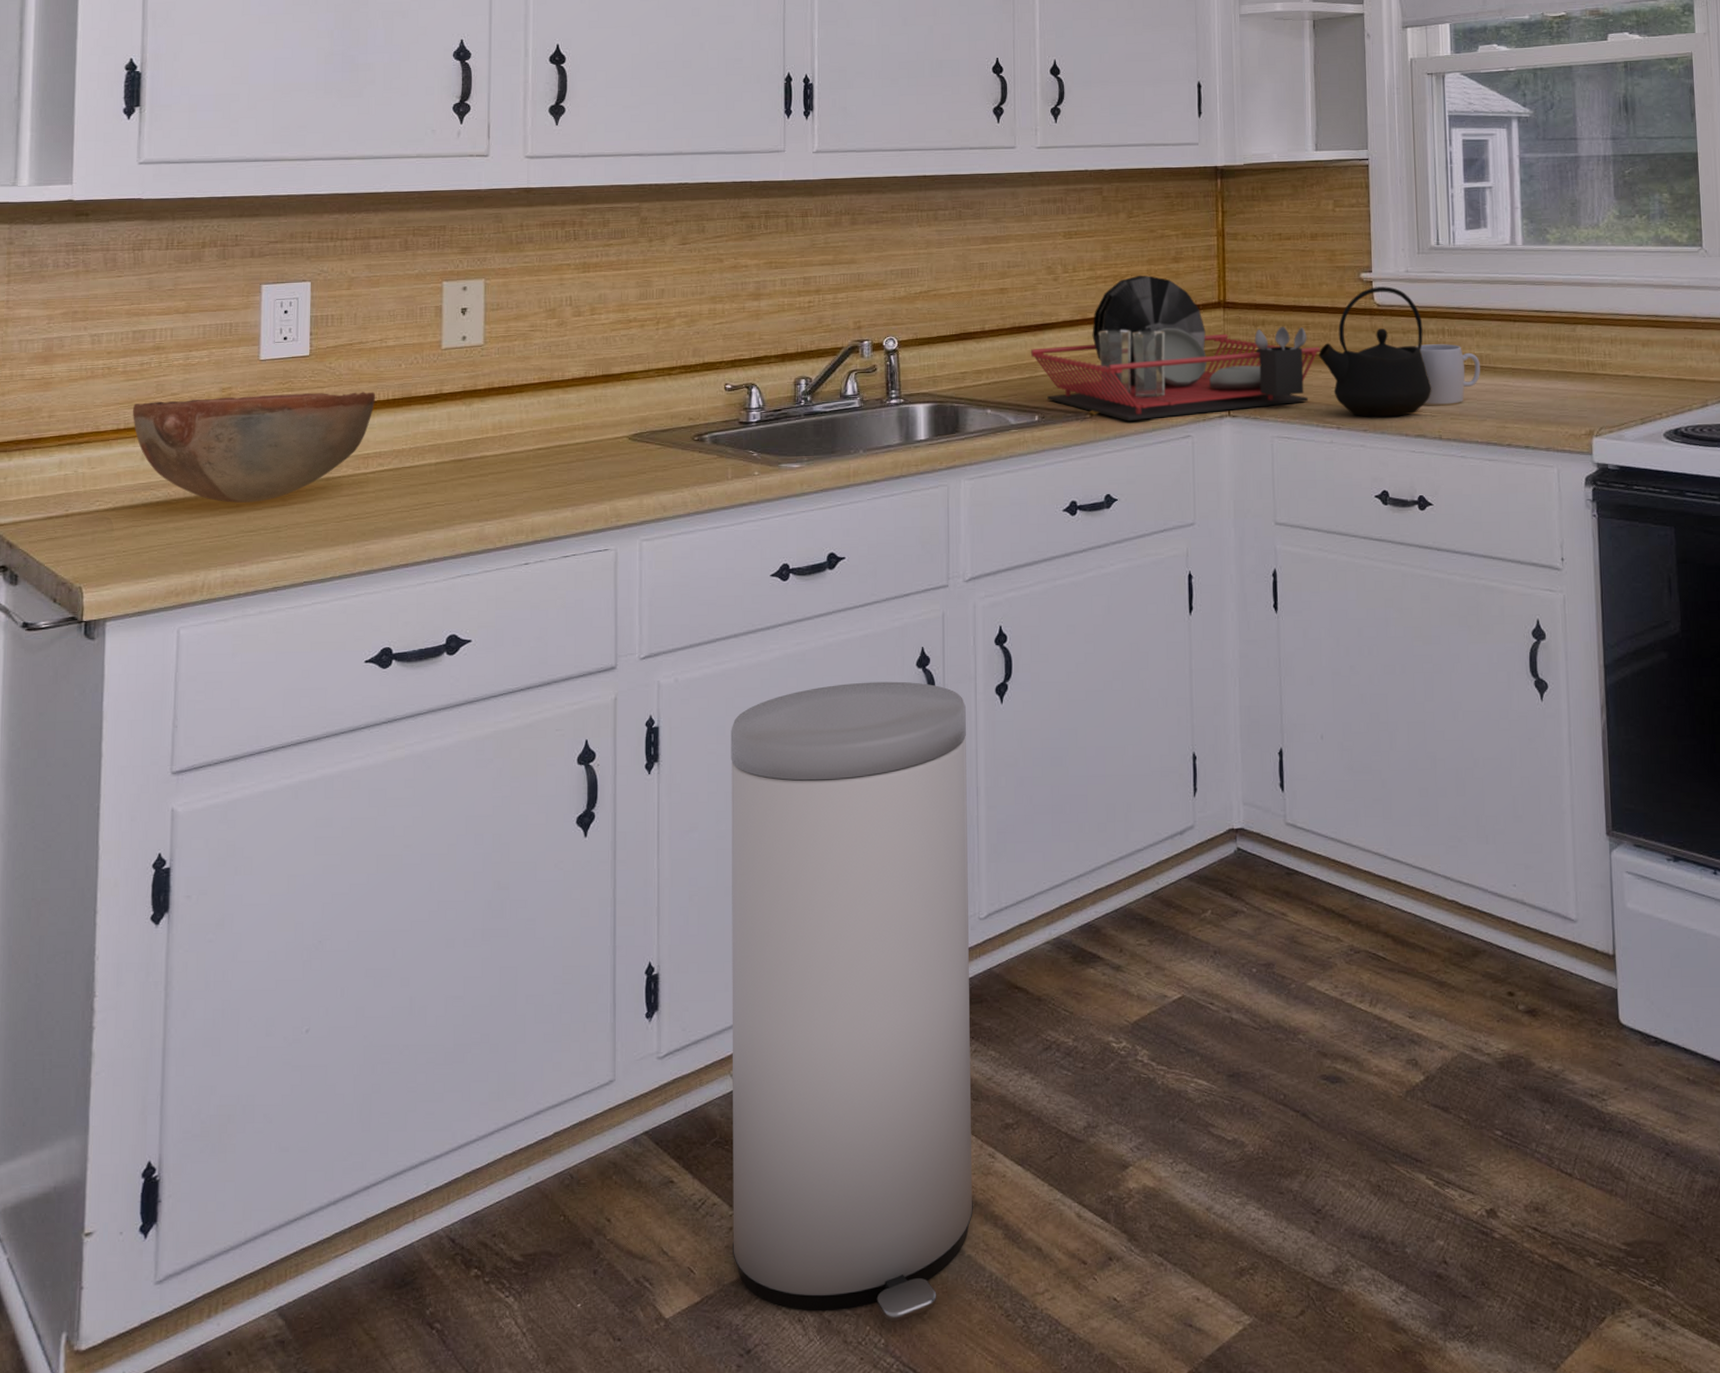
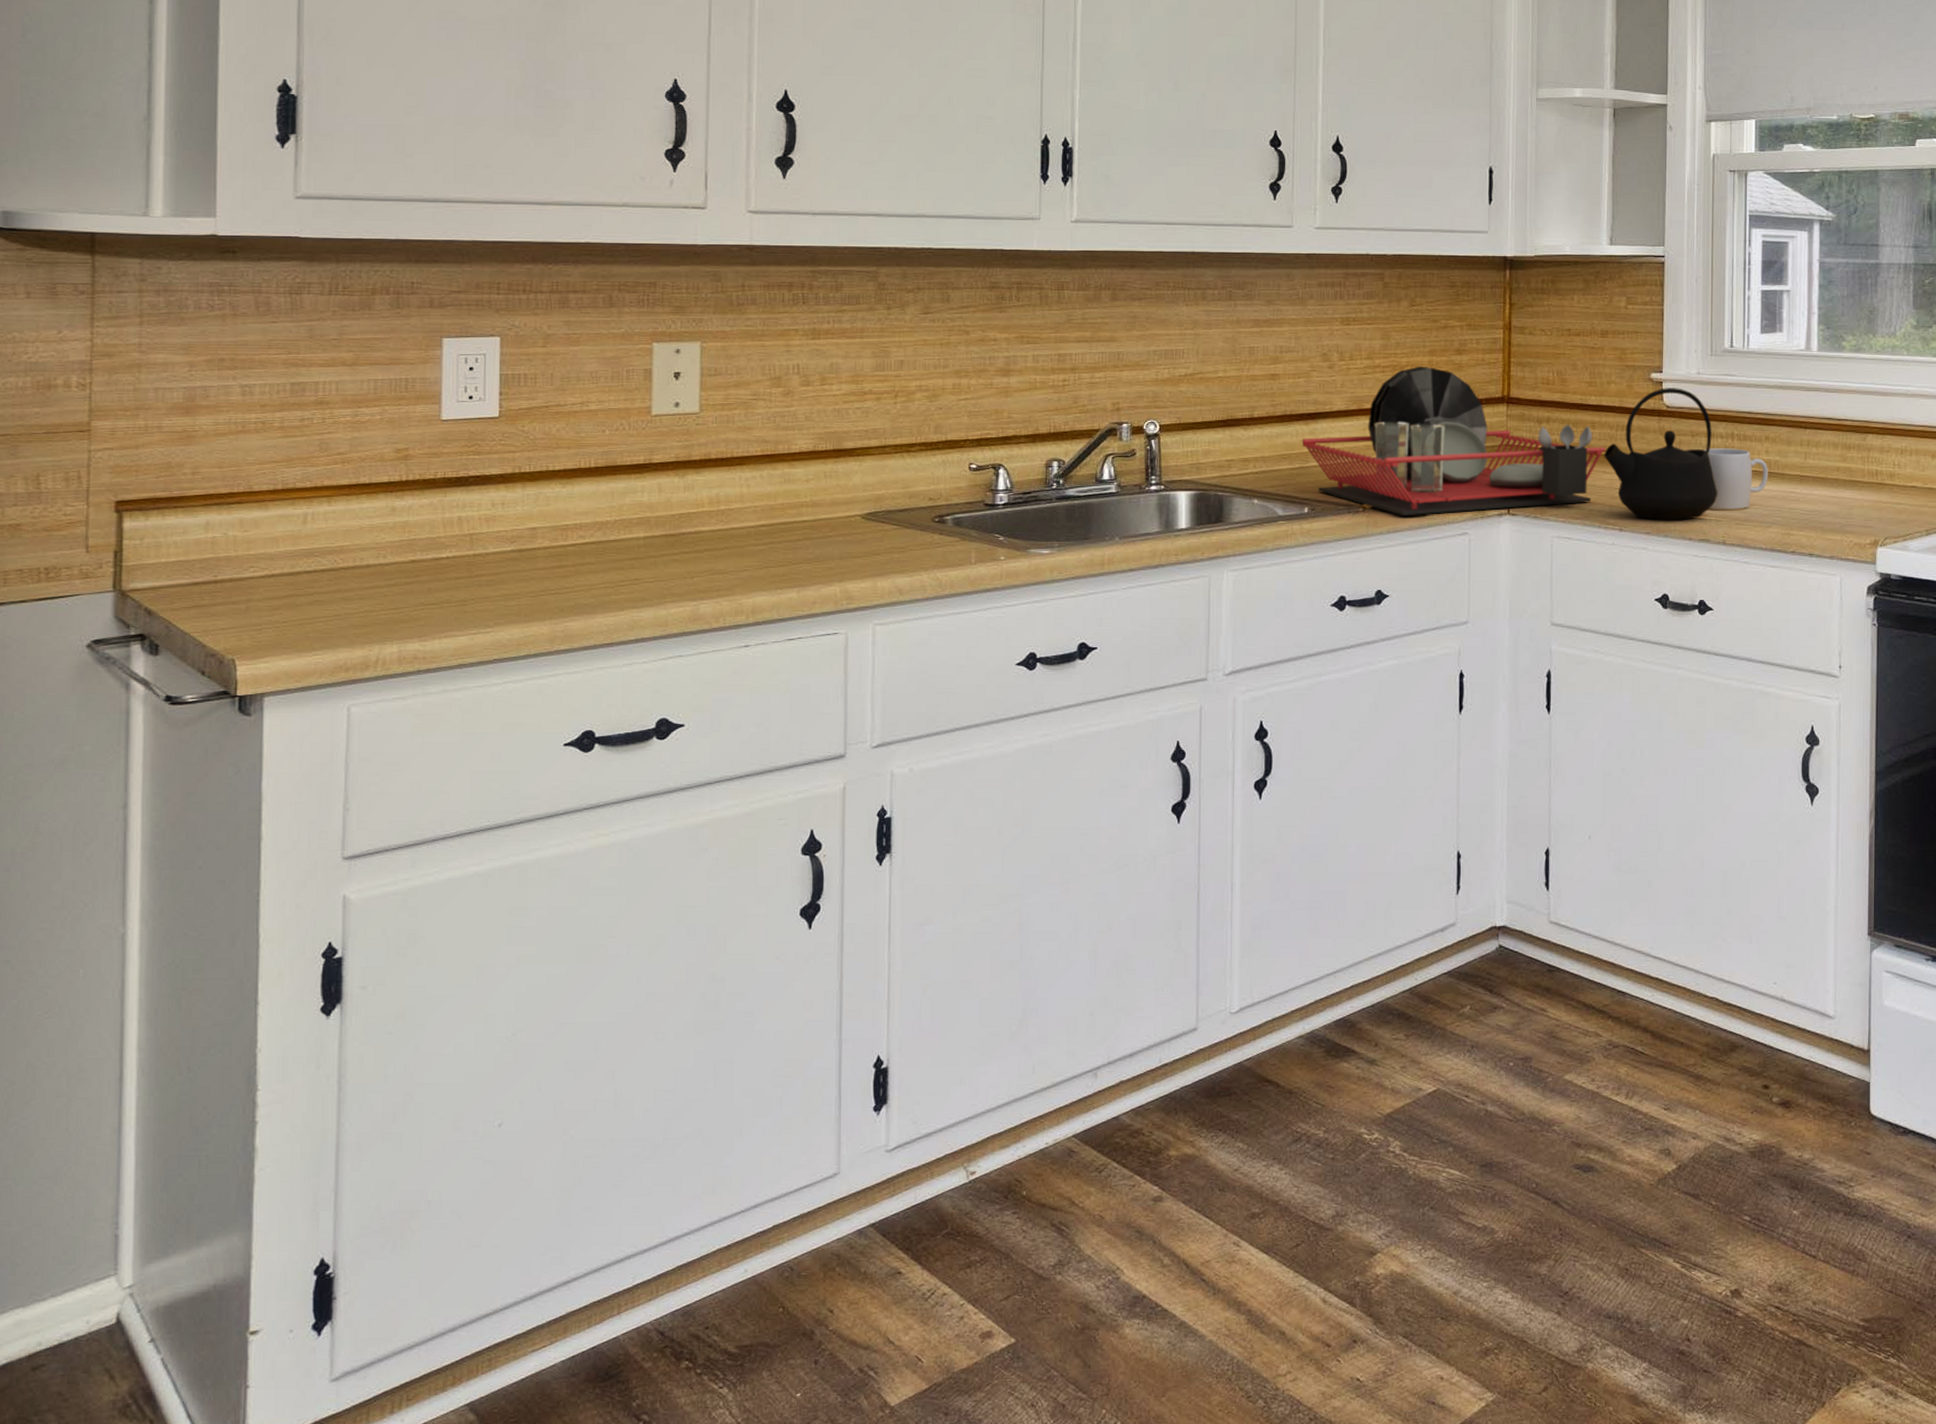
bowl: present [133,391,376,503] -> none [292,457,576,573]
pedal bin: present [731,681,973,1322] -> none [963,775,1223,1405]

